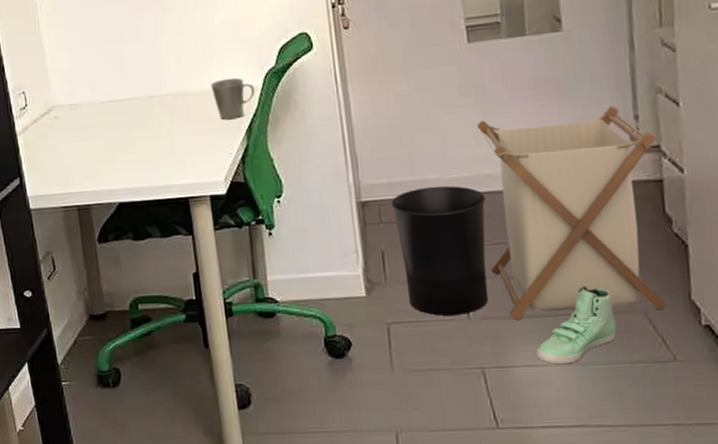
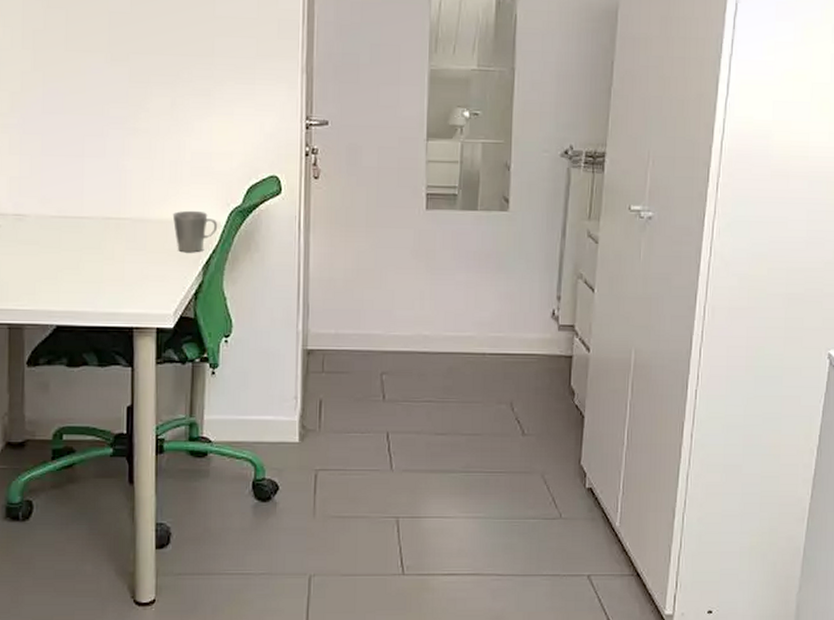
waste bin: present [390,185,489,316] -> none [334,341,422,466]
laundry basket: present [477,106,667,321] -> none [417,284,572,475]
sneaker: present [535,286,617,365] -> none [445,446,517,517]

